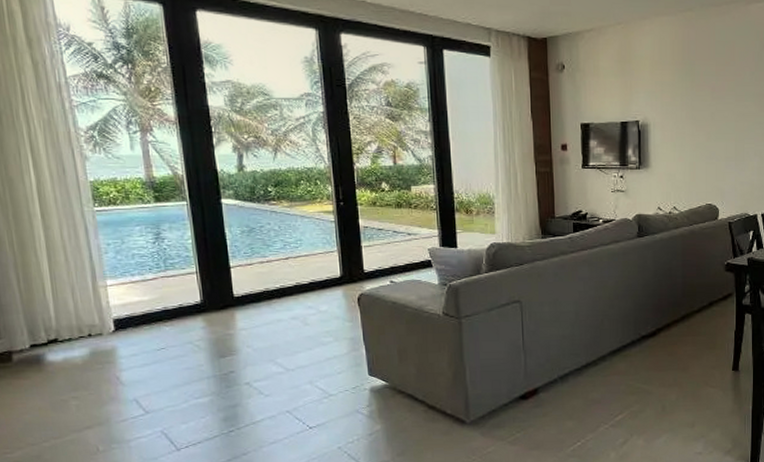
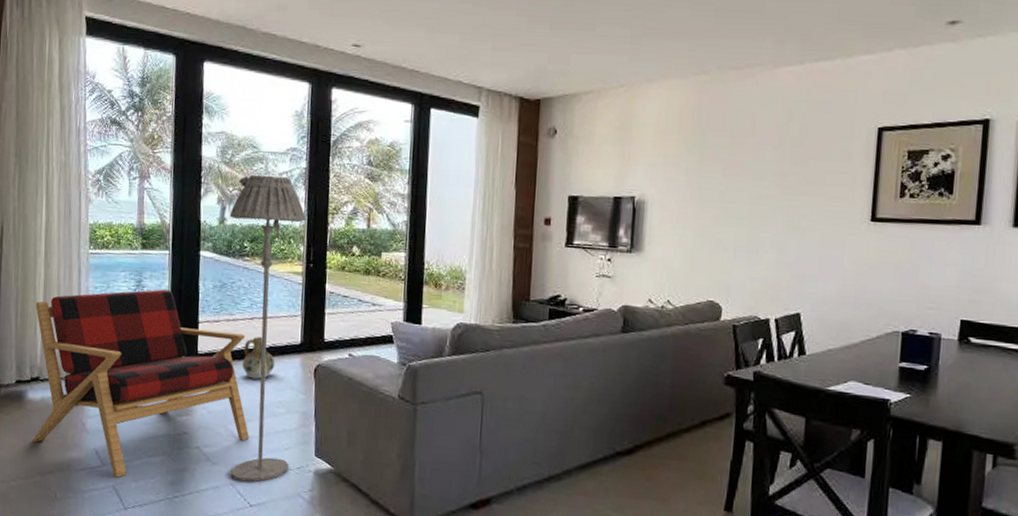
armchair: none [39,239,300,423] -> present [32,289,249,478]
floor lamp: none [248,121,344,408] -> present [229,174,306,483]
ceramic jug: none [282,275,317,314] -> present [243,337,275,379]

